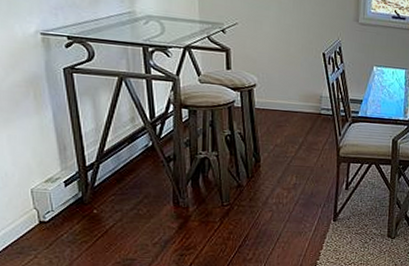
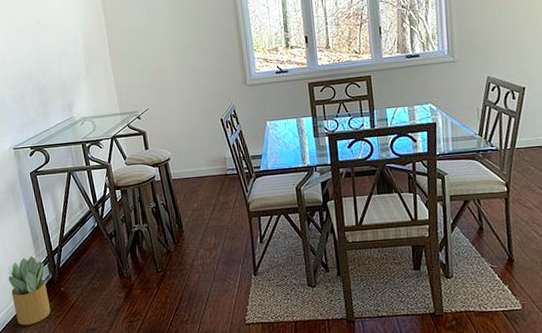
potted plant: none [16,168,76,248] -> present [8,256,51,325]

